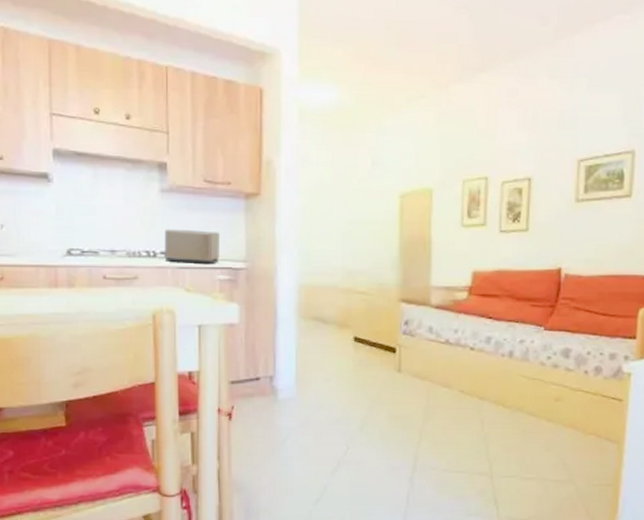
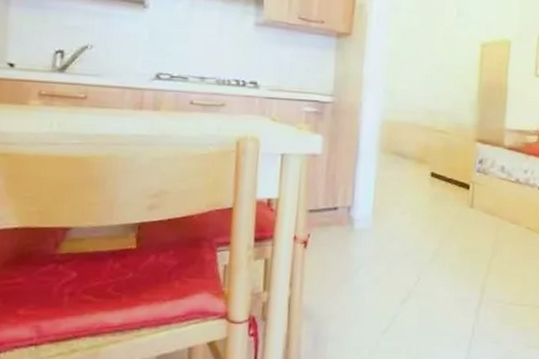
toaster: present [164,229,219,265] -> none [253,60,309,97]

